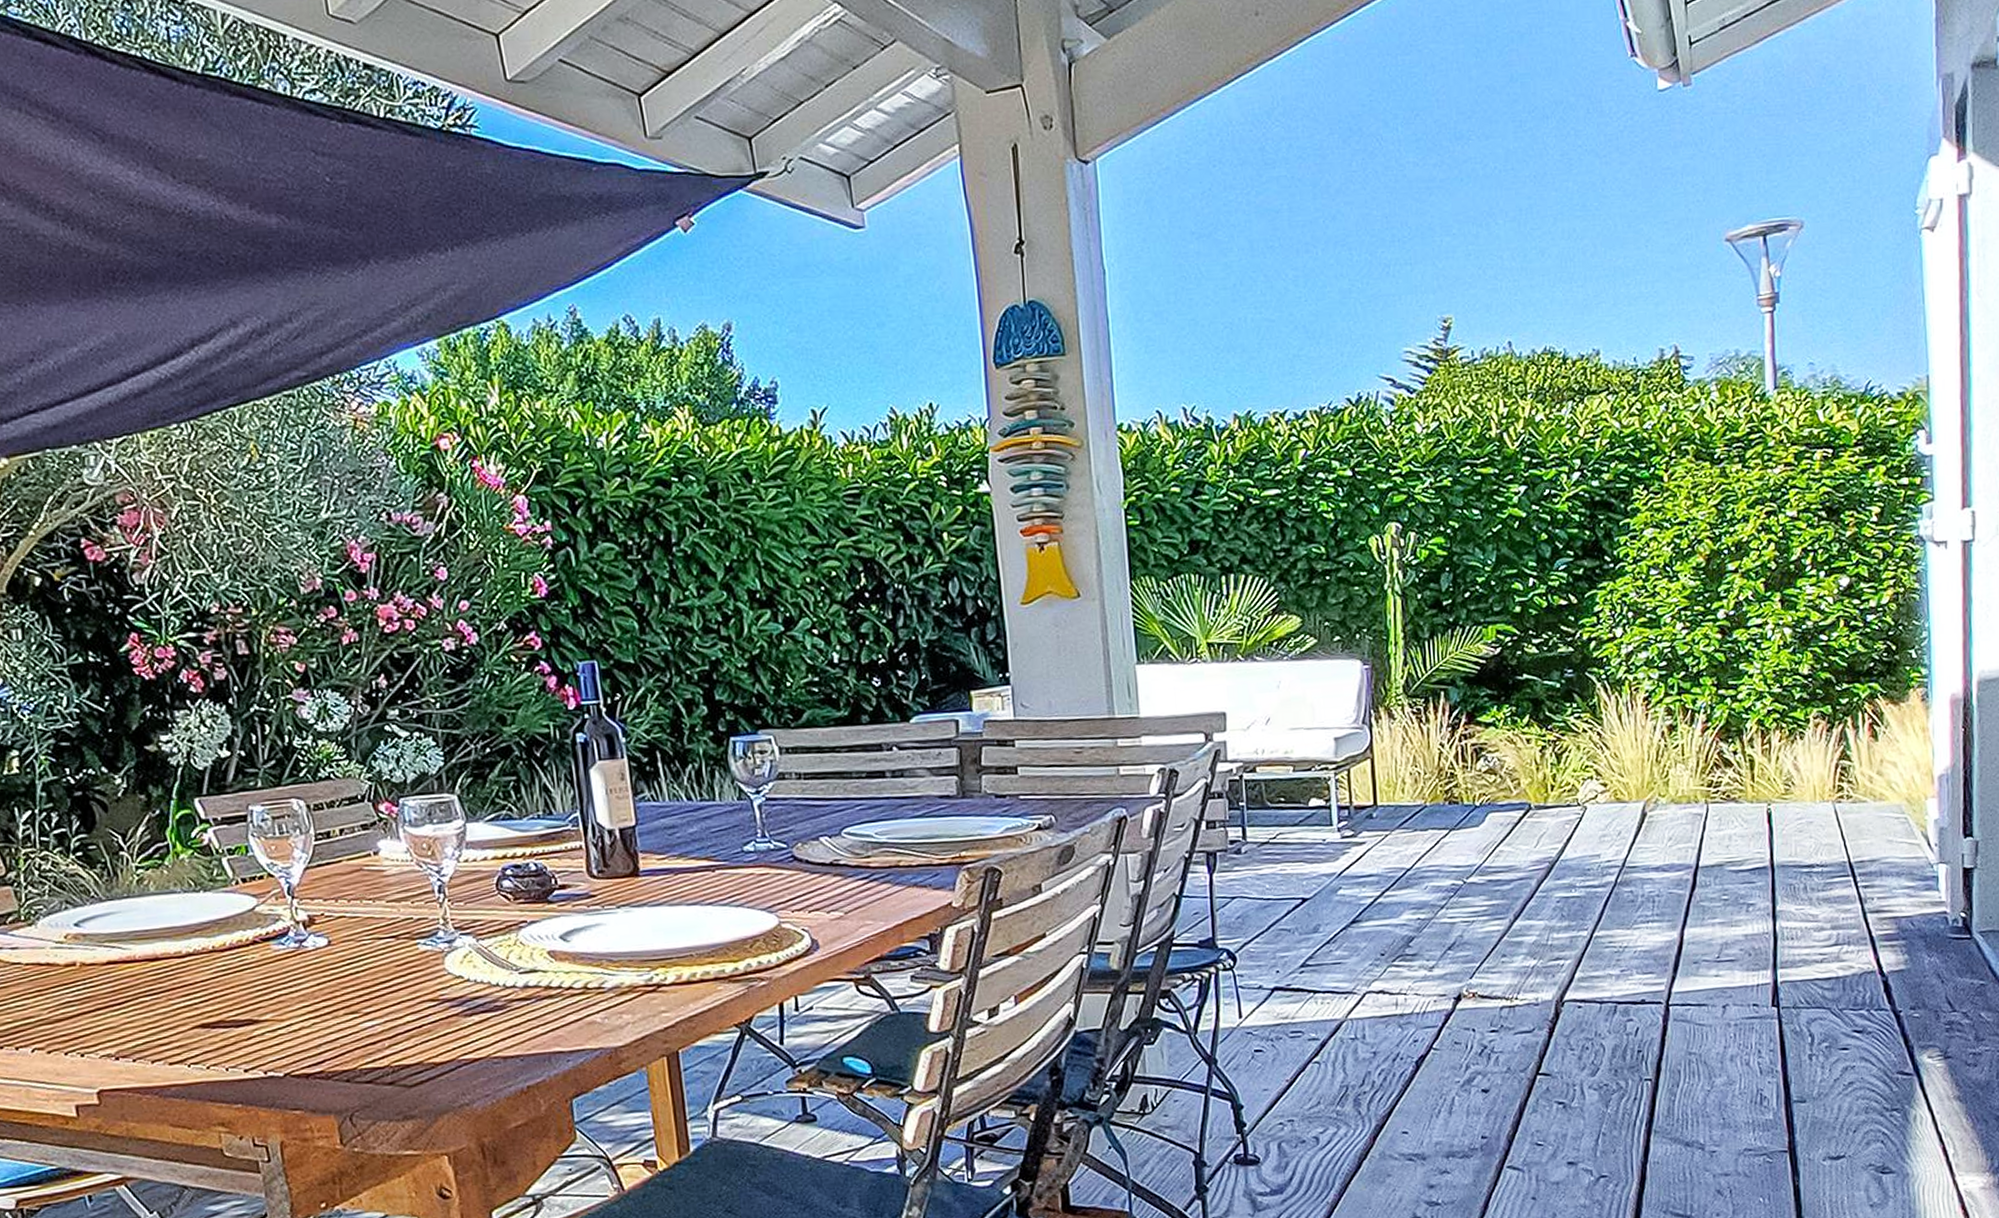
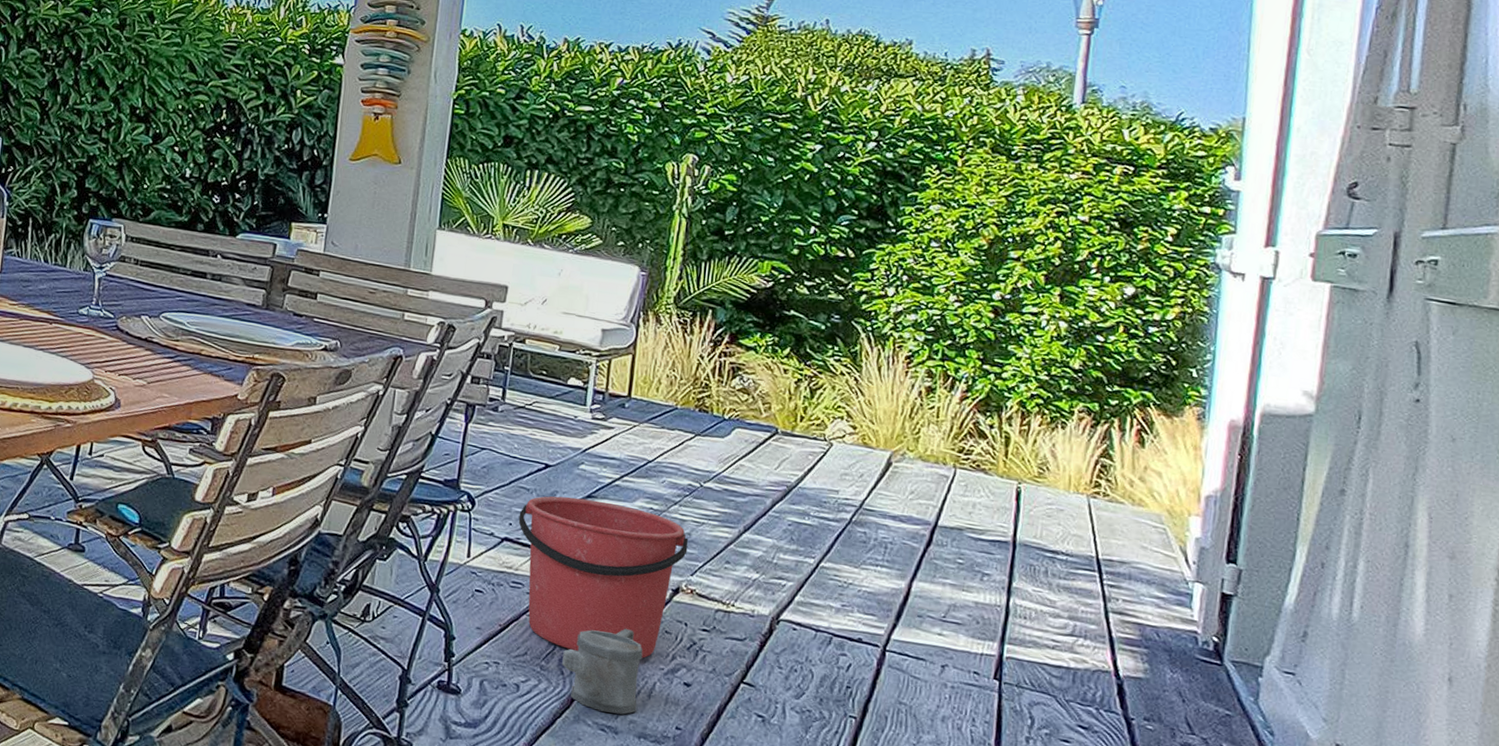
bucket: none [1284,922,1463,1088] -> present [518,496,689,658]
watering can: none [1357,1050,1440,1141] -> present [562,629,643,715]

